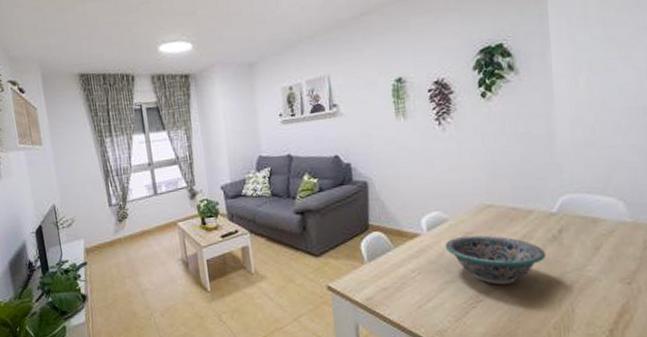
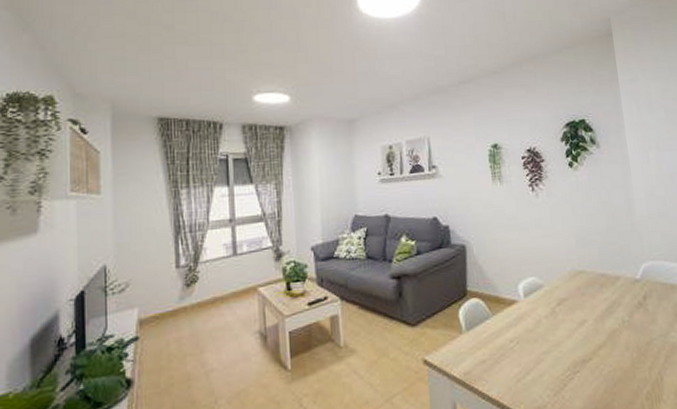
decorative bowl: present [445,235,547,285] -> none [541,301,635,354]

